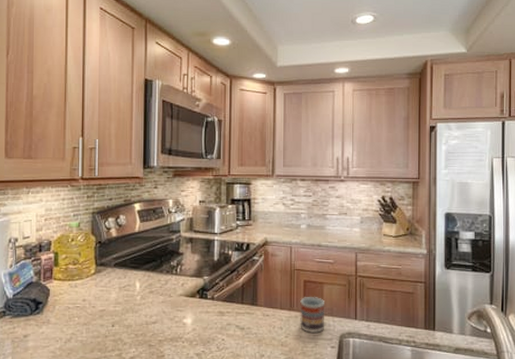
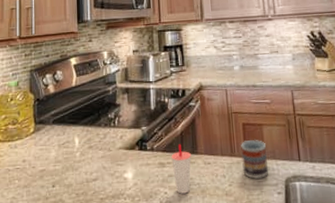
cup: none [231,295,251,342] -> present [171,144,191,194]

